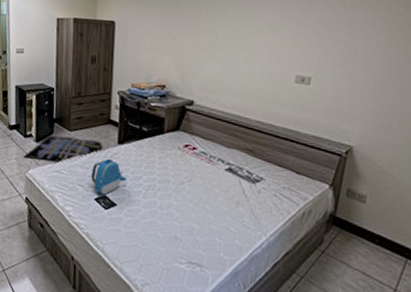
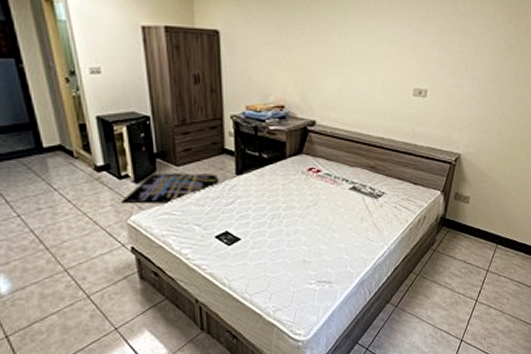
backpack: present [91,158,127,195] -> none [209,191,250,231]

